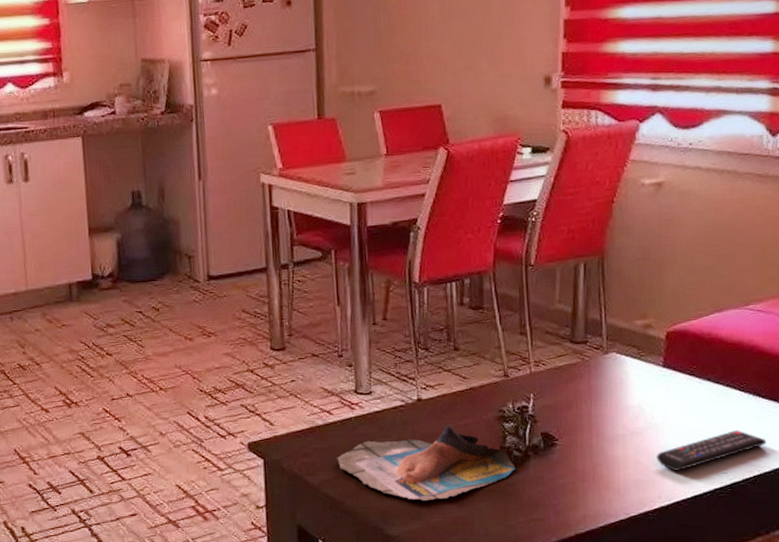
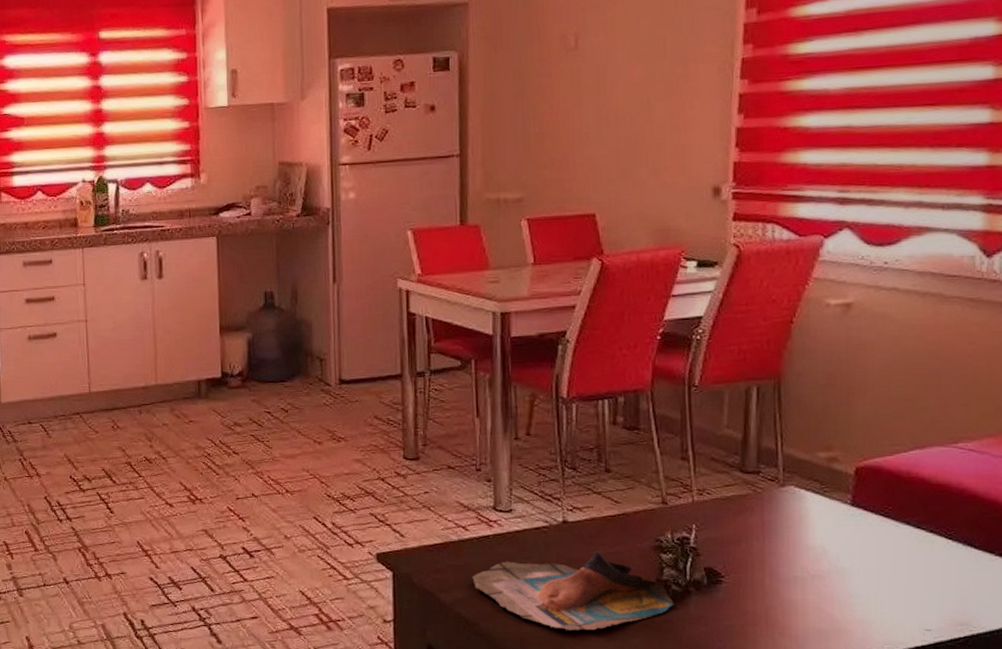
remote control: present [657,430,767,471] -> none [843,583,981,623]

